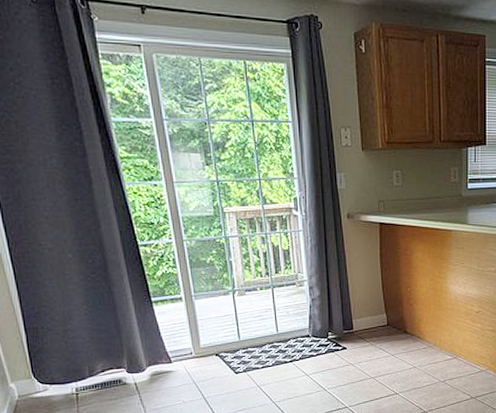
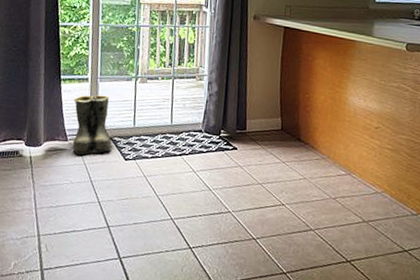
boots: none [170,313,220,375] -> present [72,95,112,155]

